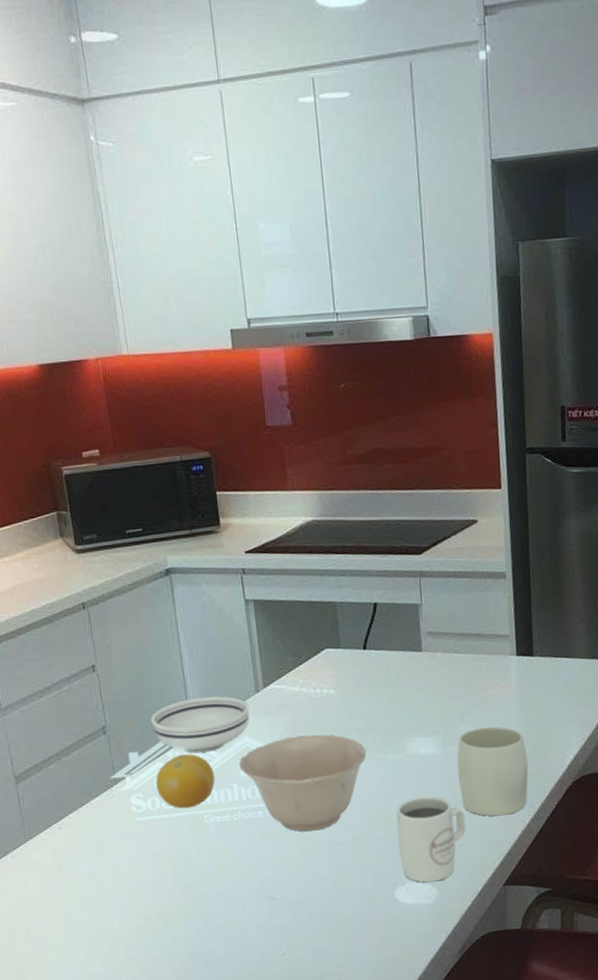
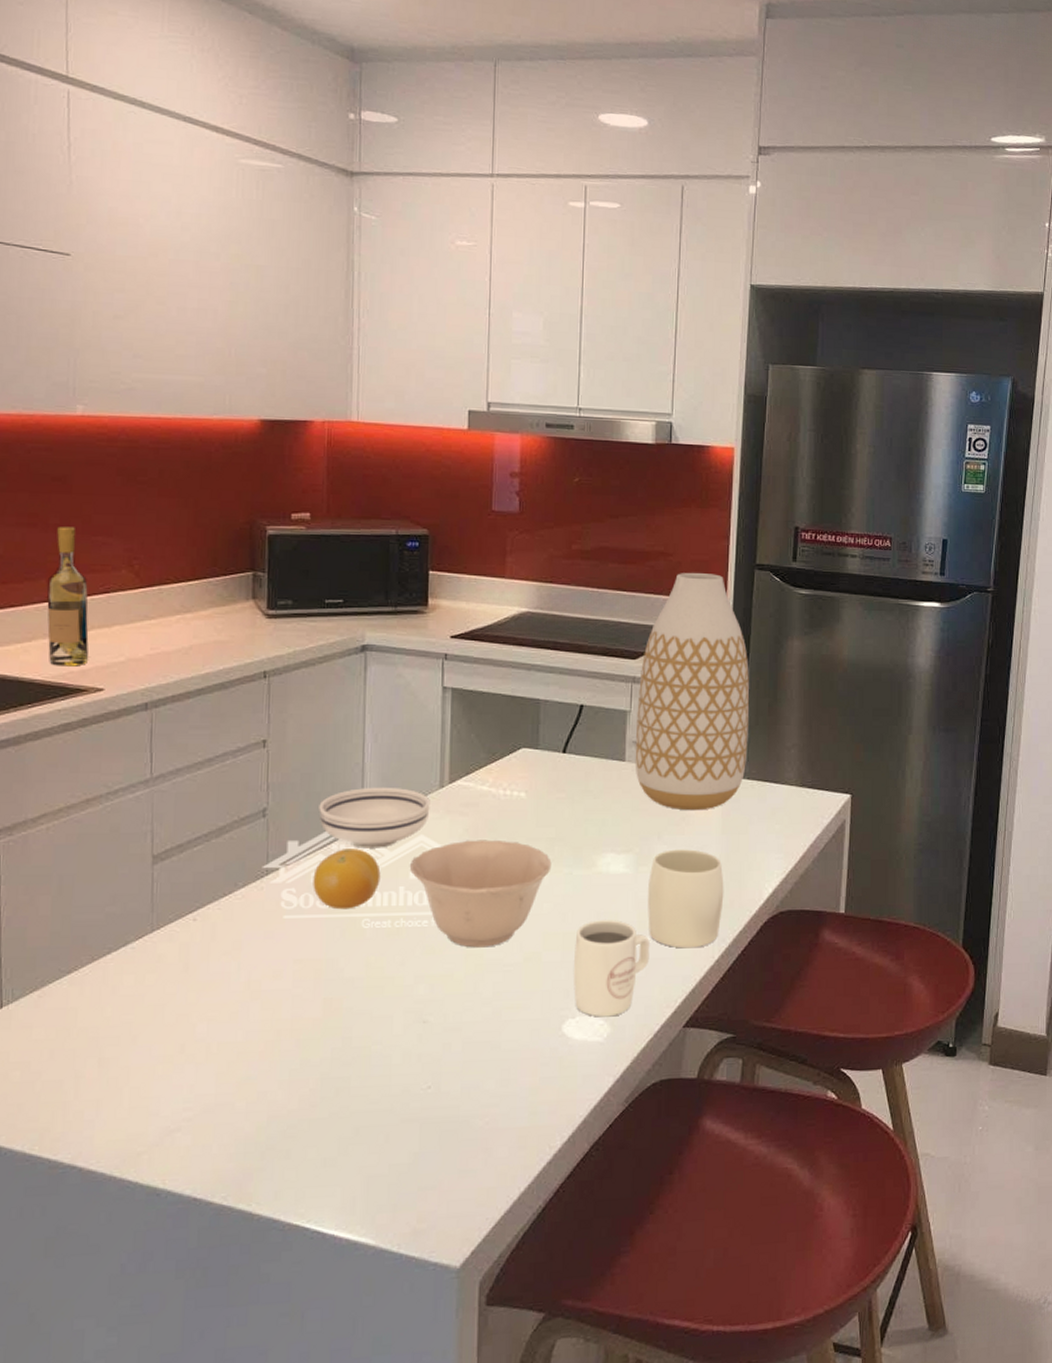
vase: none [426,463,537,692] -> present [635,573,749,811]

